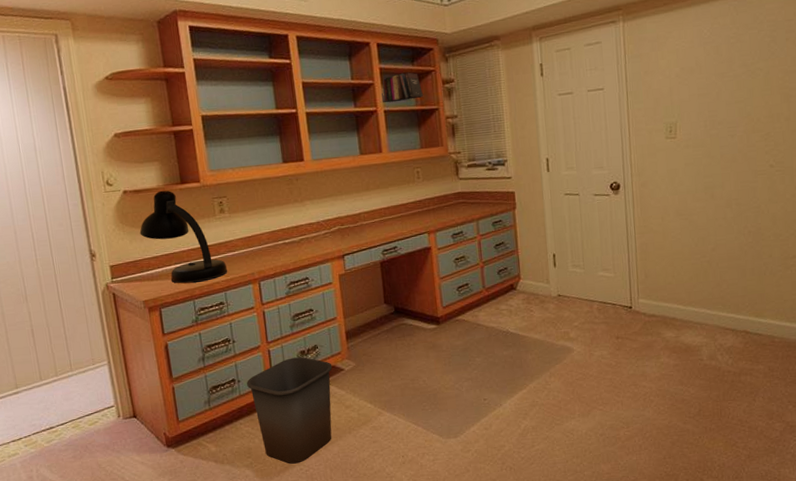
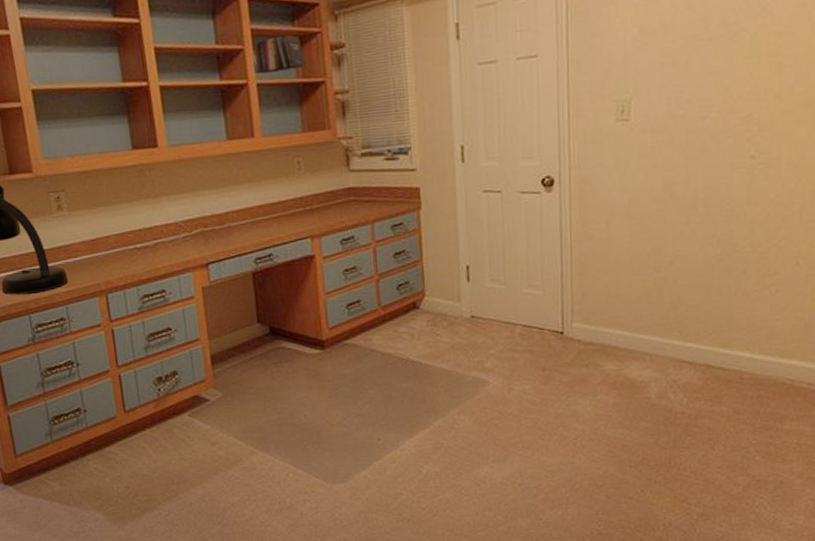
waste bin: present [247,357,333,464] -> none [94,384,196,508]

